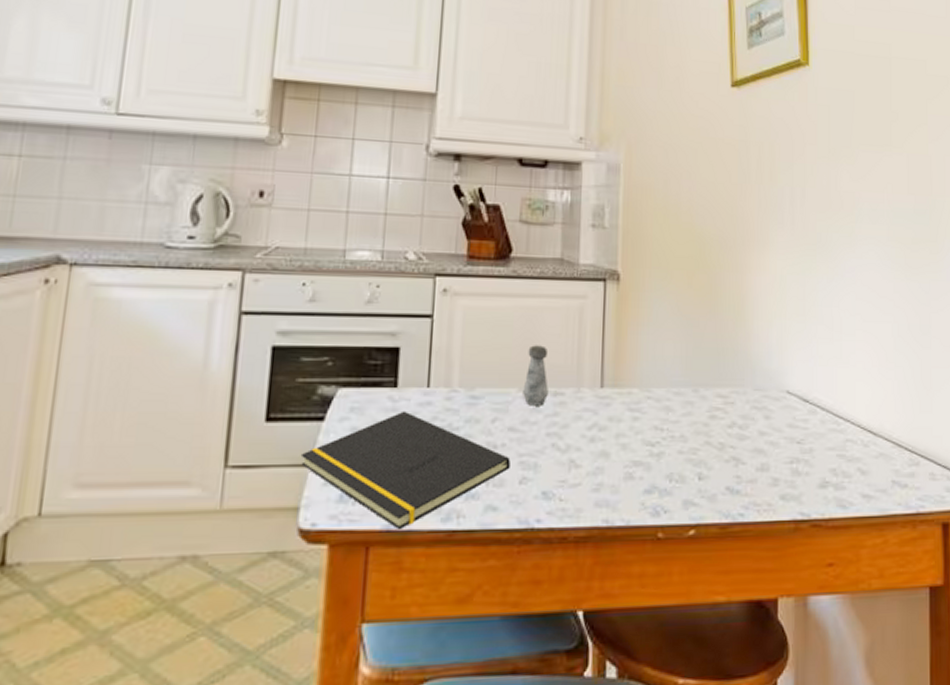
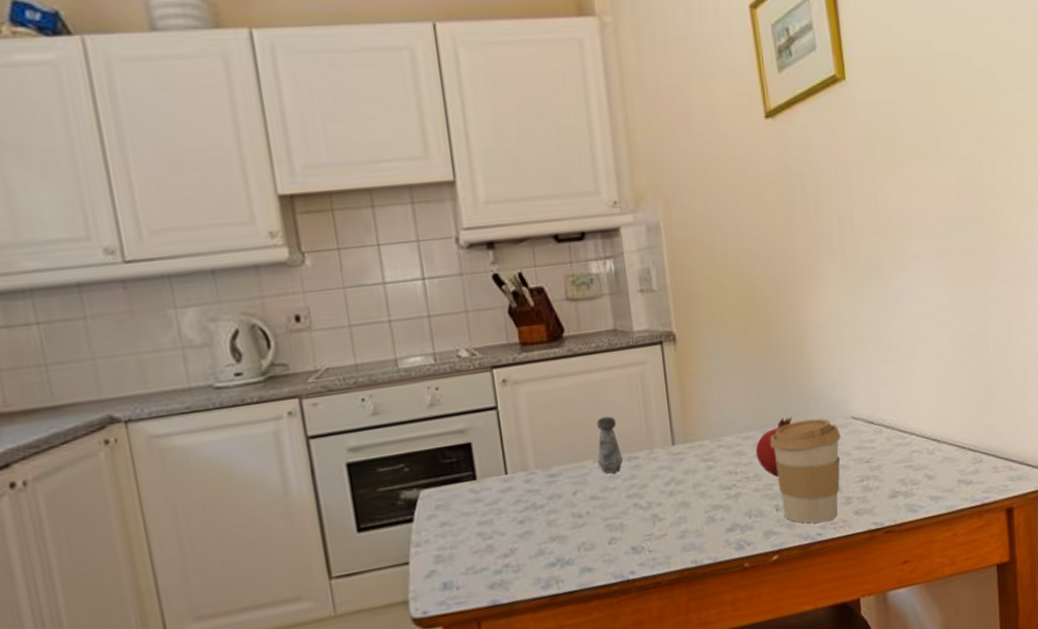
notepad: present [300,410,510,531] -> none [398,499,598,604]
fruit: none [684,378,726,441] -> present [755,417,793,477]
coffee cup: none [700,386,774,502] -> present [770,418,841,524]

